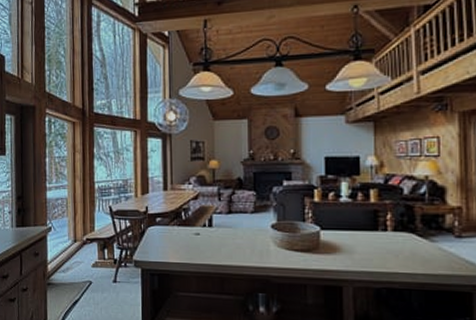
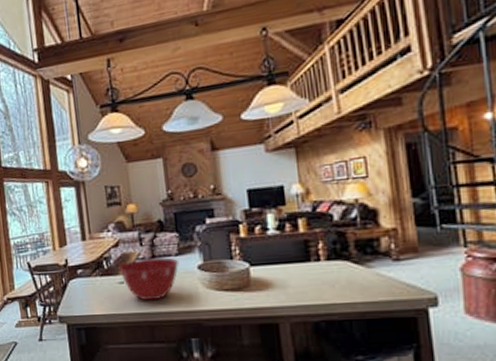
mixing bowl: none [196,212,254,254] -> present [118,256,180,301]

